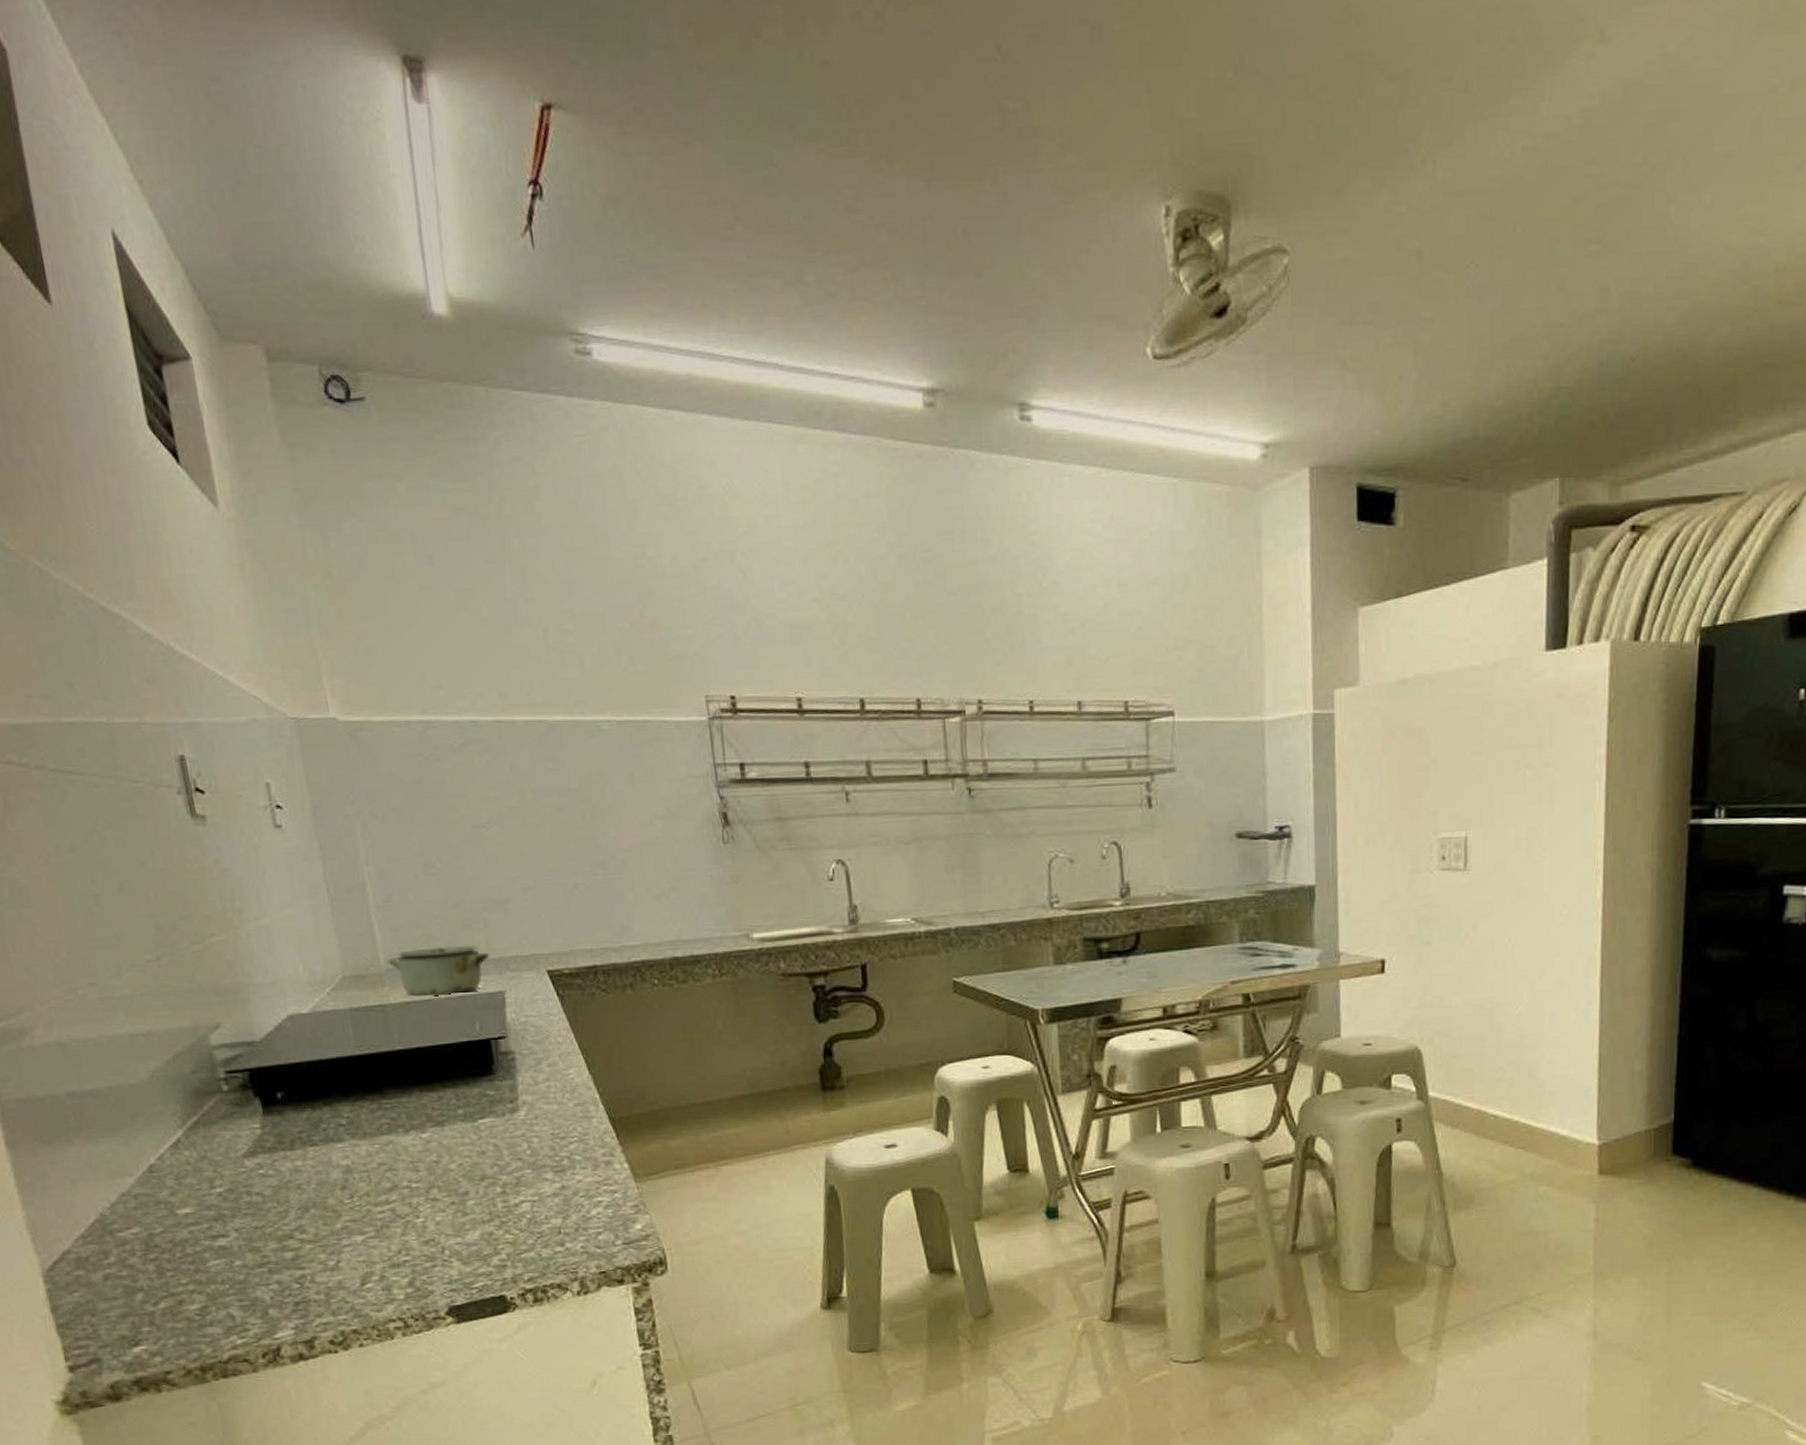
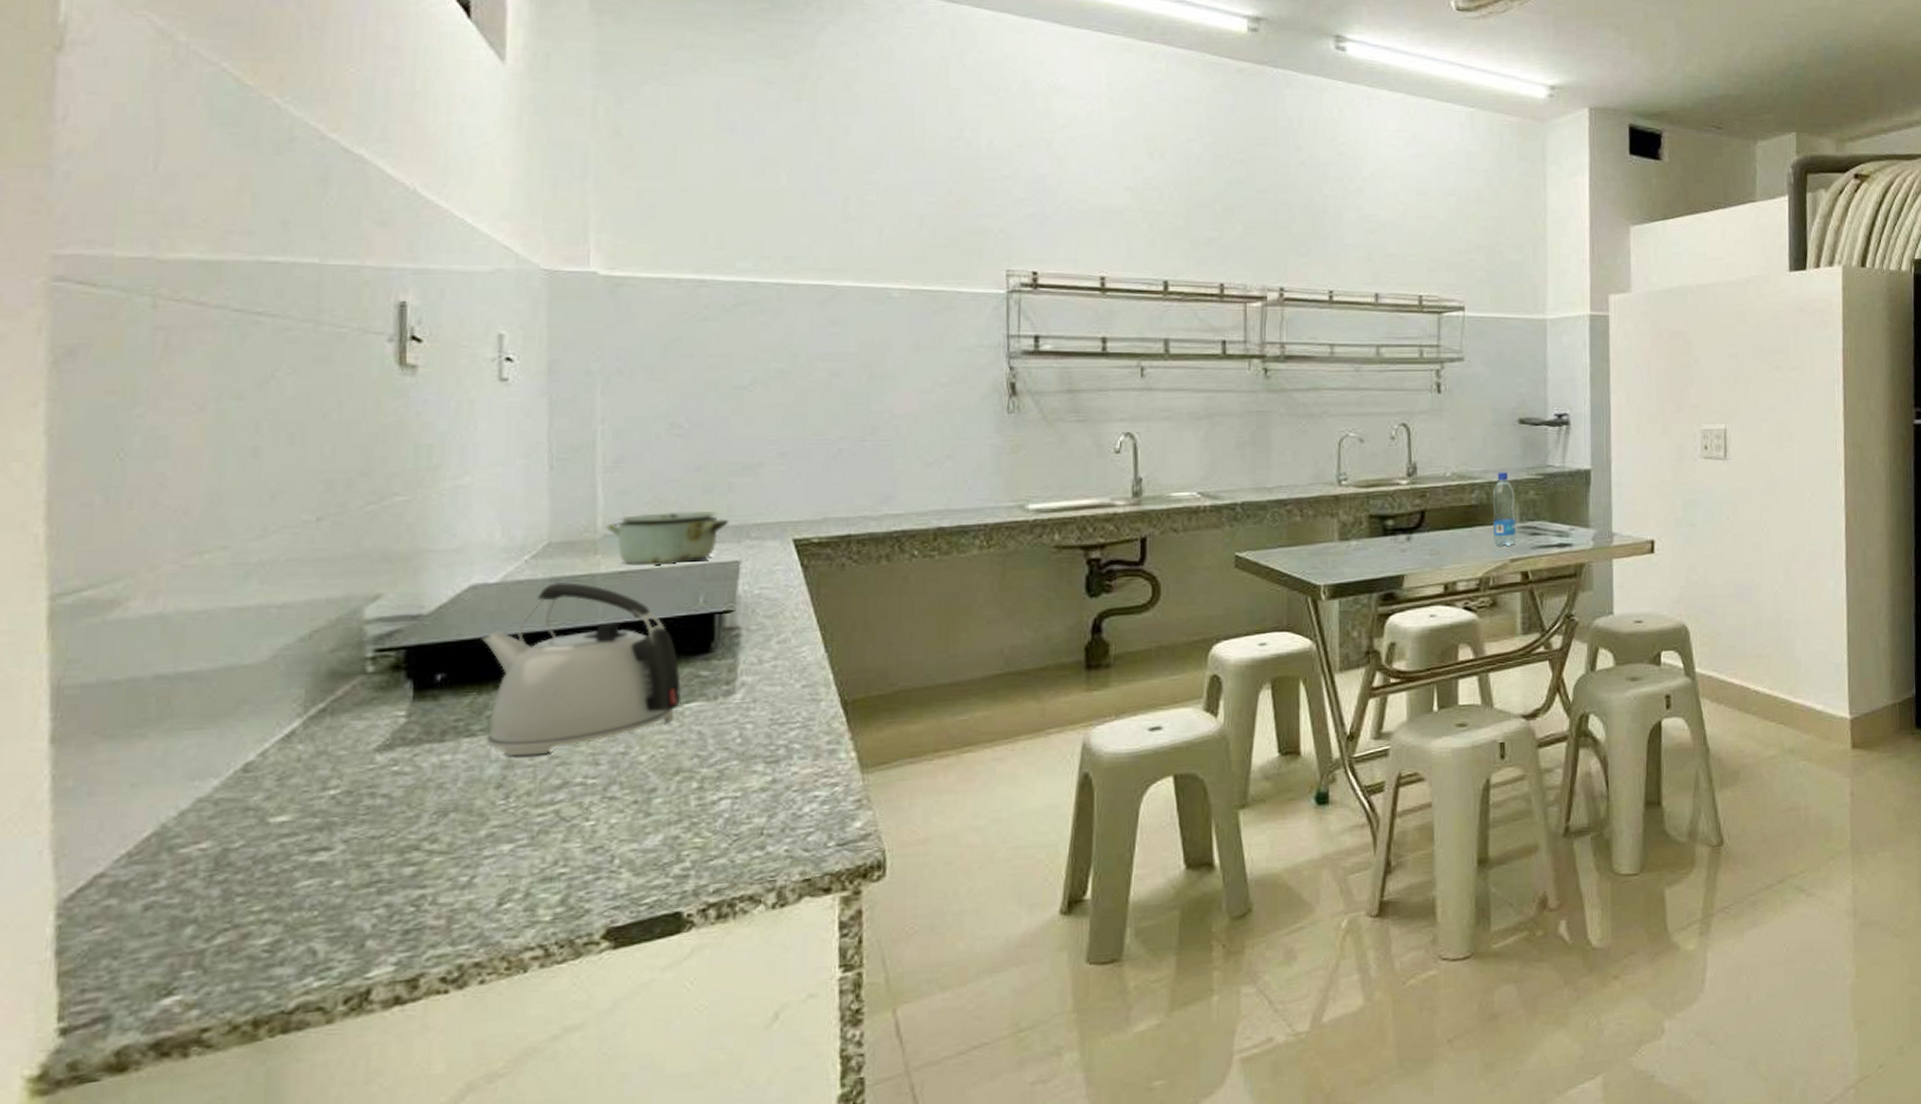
kettle: none [305,1011,476,1163] -> present [481,581,682,757]
bottle: none [1210,890,1236,969] -> present [1492,471,1516,547]

